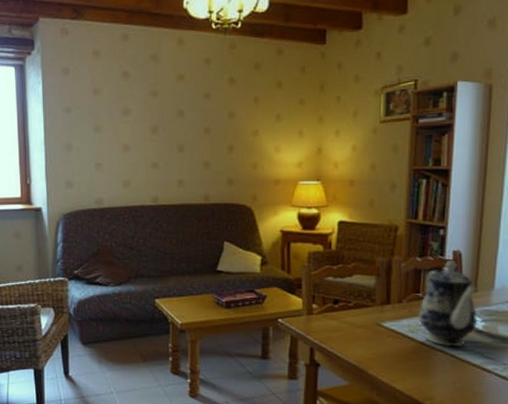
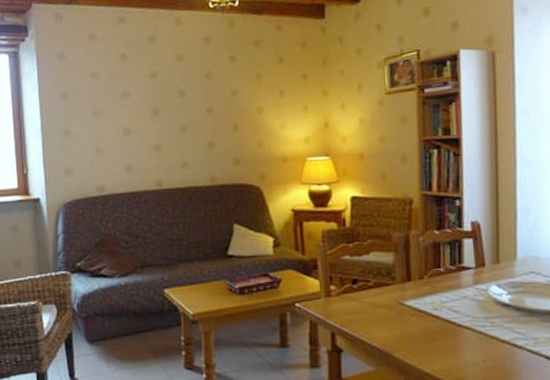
teapot: present [418,261,478,348] -> none [441,232,504,324]

